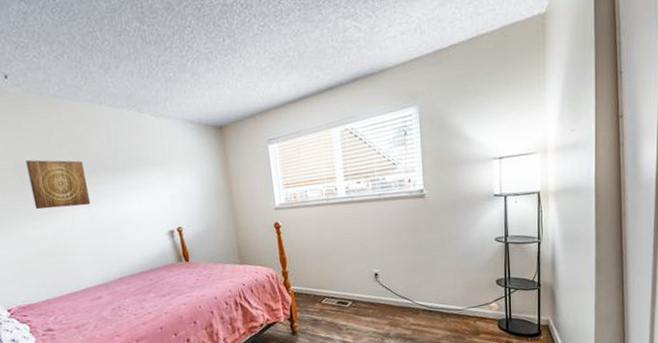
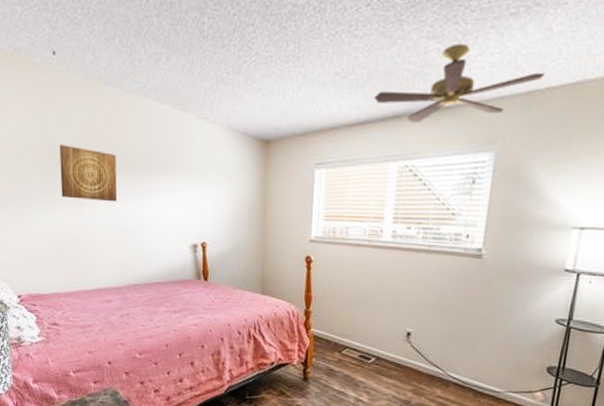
ceiling fan: none [307,18,446,92] -> present [373,43,545,123]

